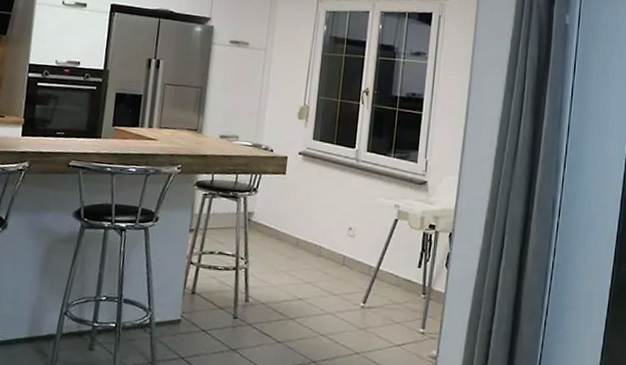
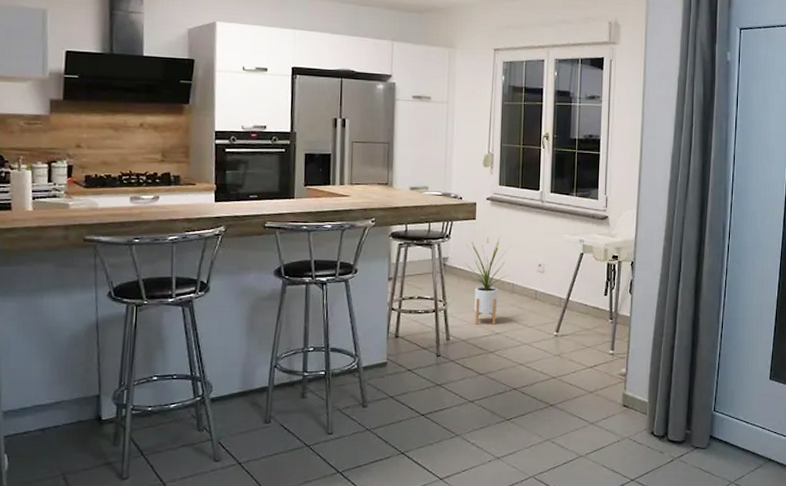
house plant: none [271,193,320,289] -> present [465,236,510,325]

